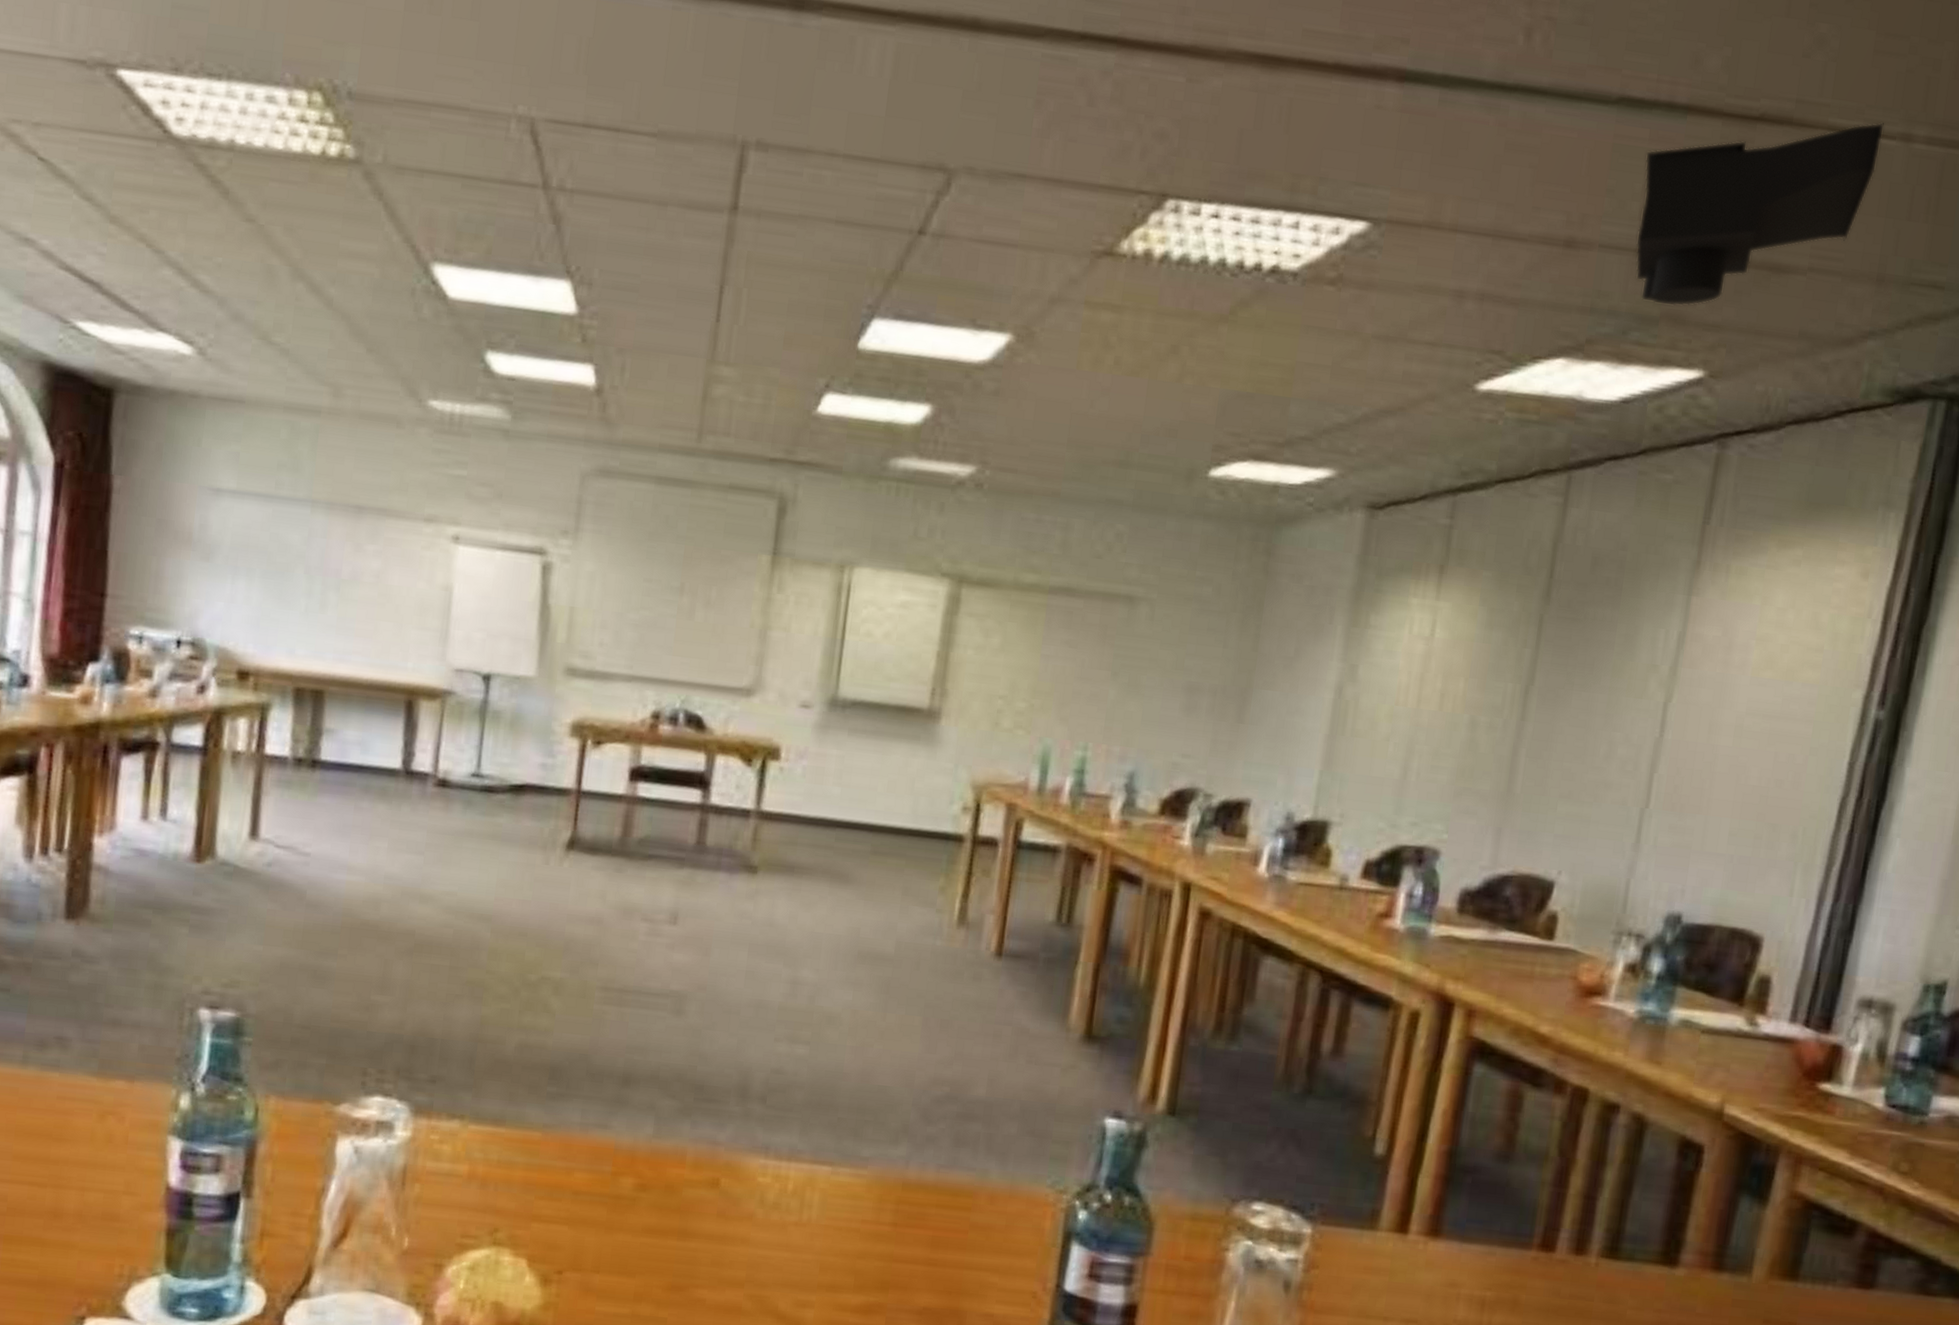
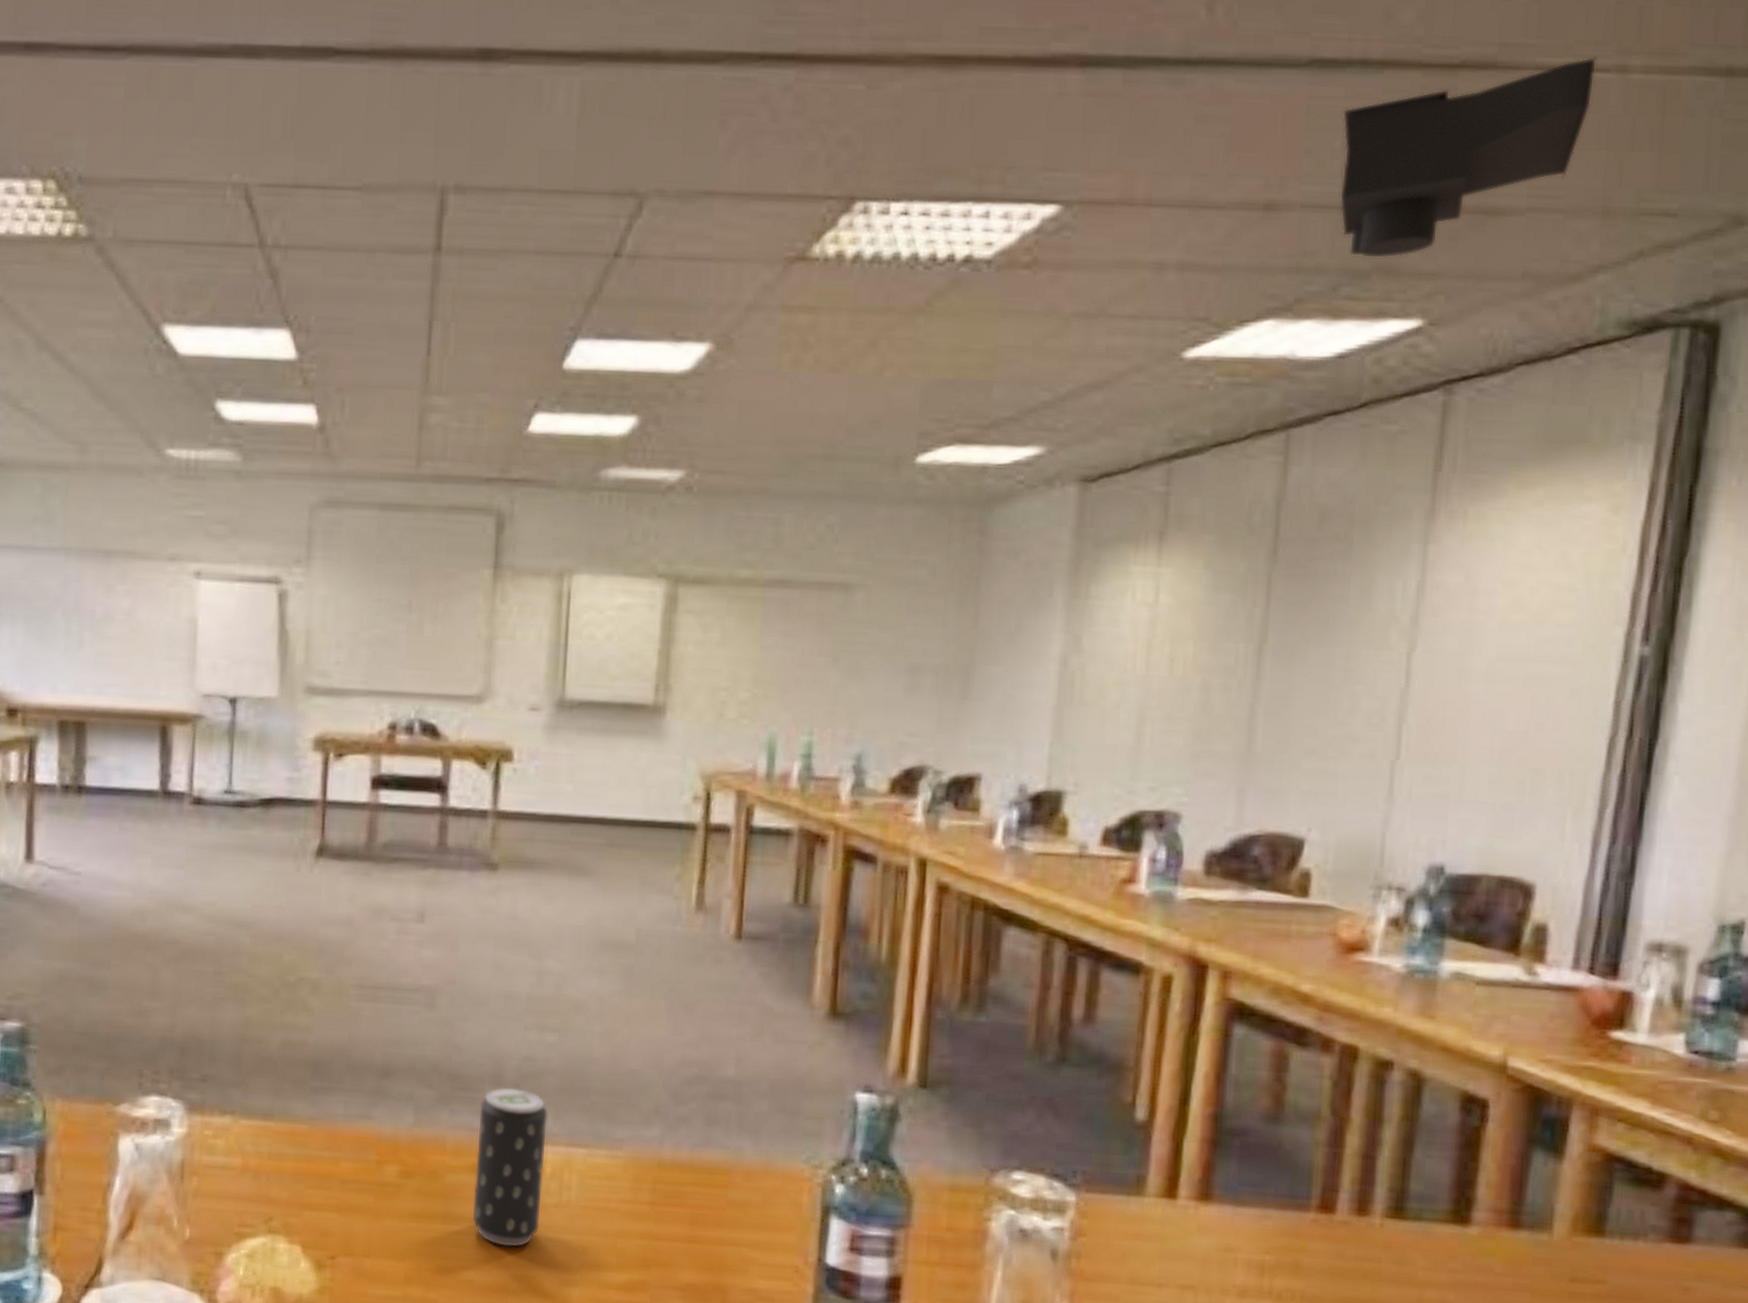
beverage can: none [709,1099,794,1266] -> present [473,1087,548,1247]

